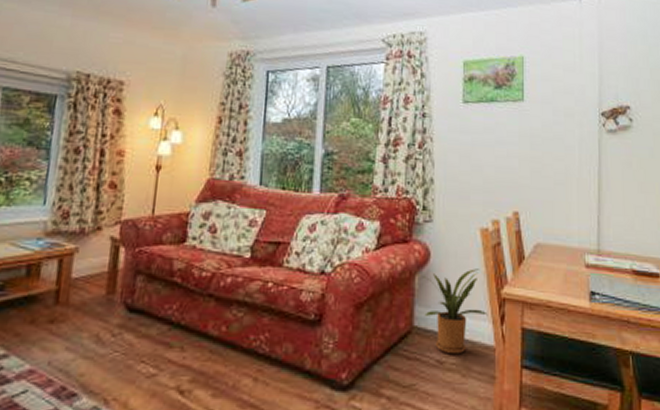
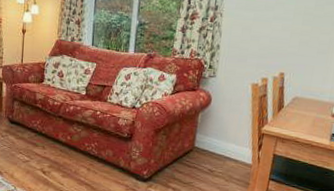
house plant: present [416,268,488,355] -> none [199,112,249,167]

